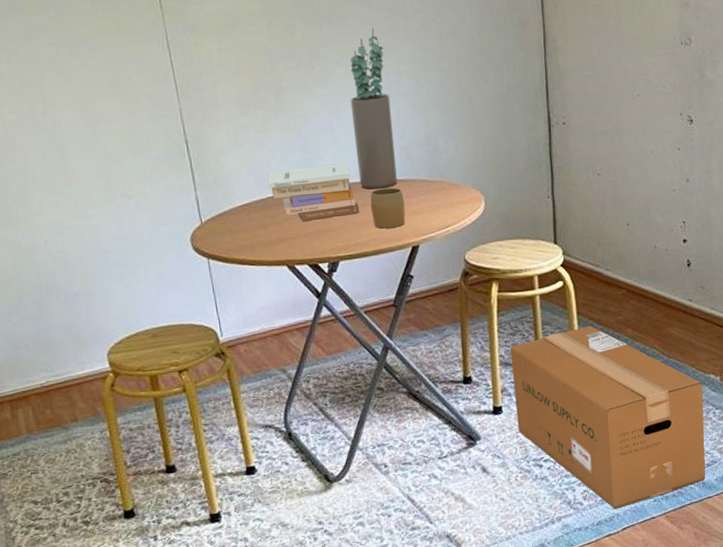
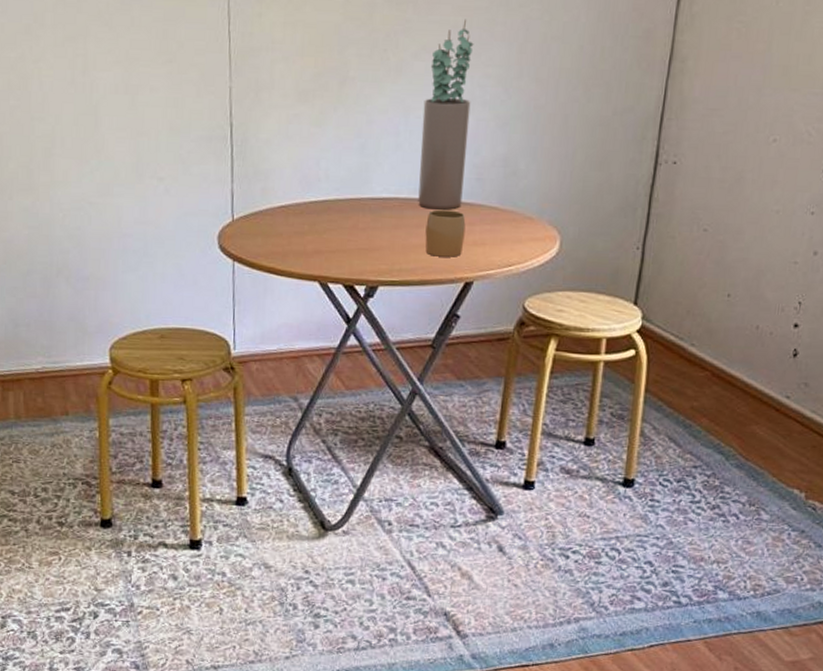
books: present [268,163,360,221] -> none [314,172,412,235]
box: present [510,325,706,509] -> none [548,407,782,622]

